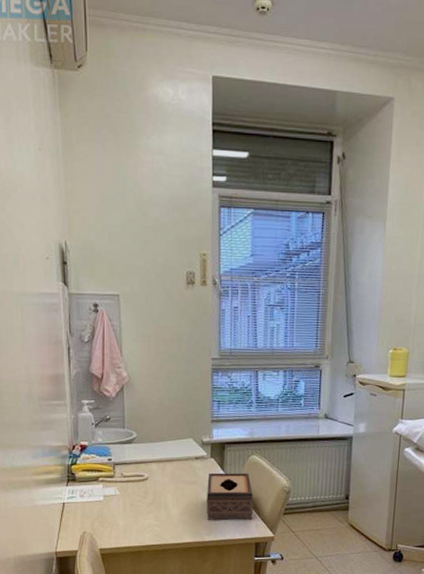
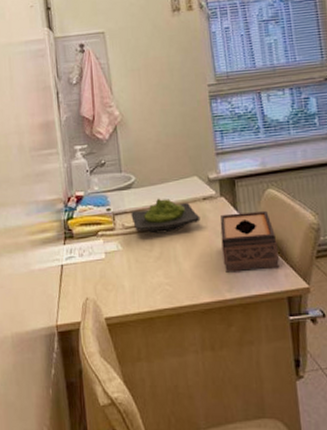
wasabi: none [130,454,191,484] -> present [131,198,201,234]

